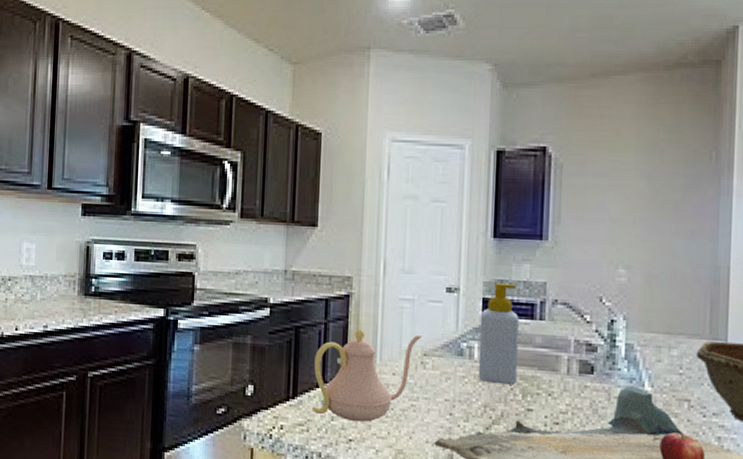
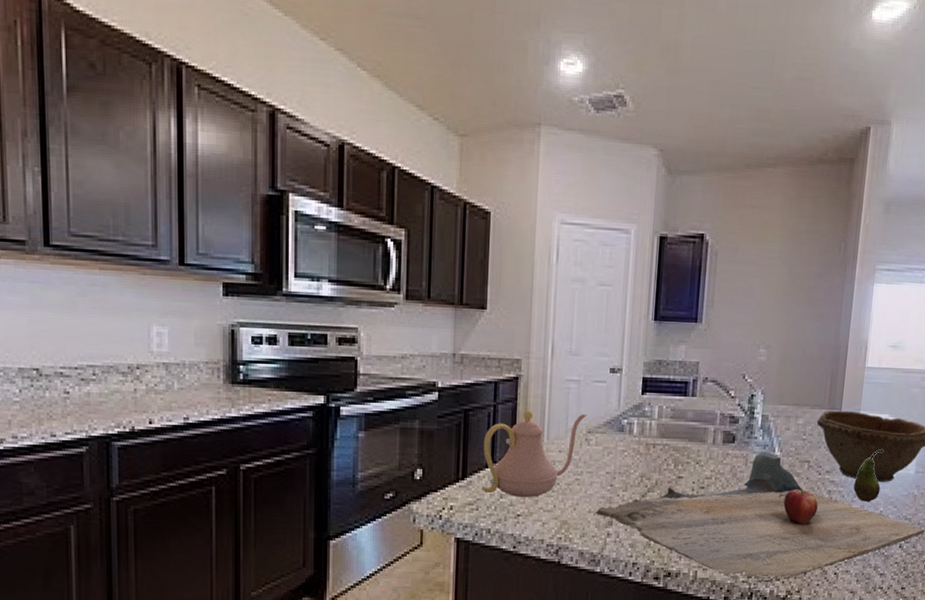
soap bottle: present [478,283,519,385] -> none [636,363,674,456]

